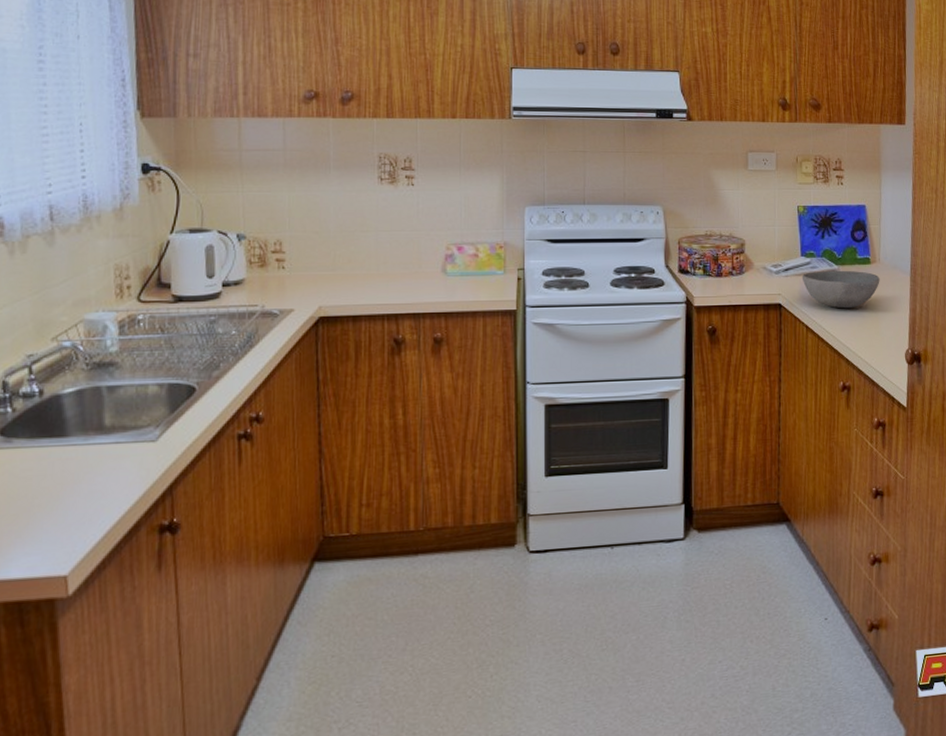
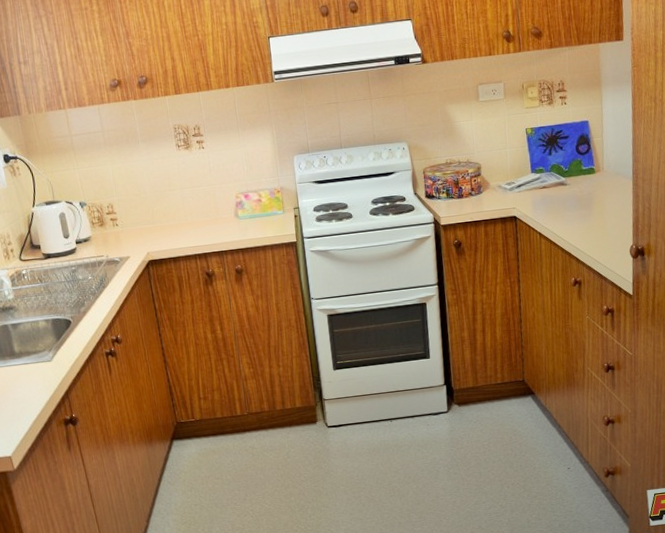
bowl: present [801,270,880,309] -> none [533,180,605,215]

